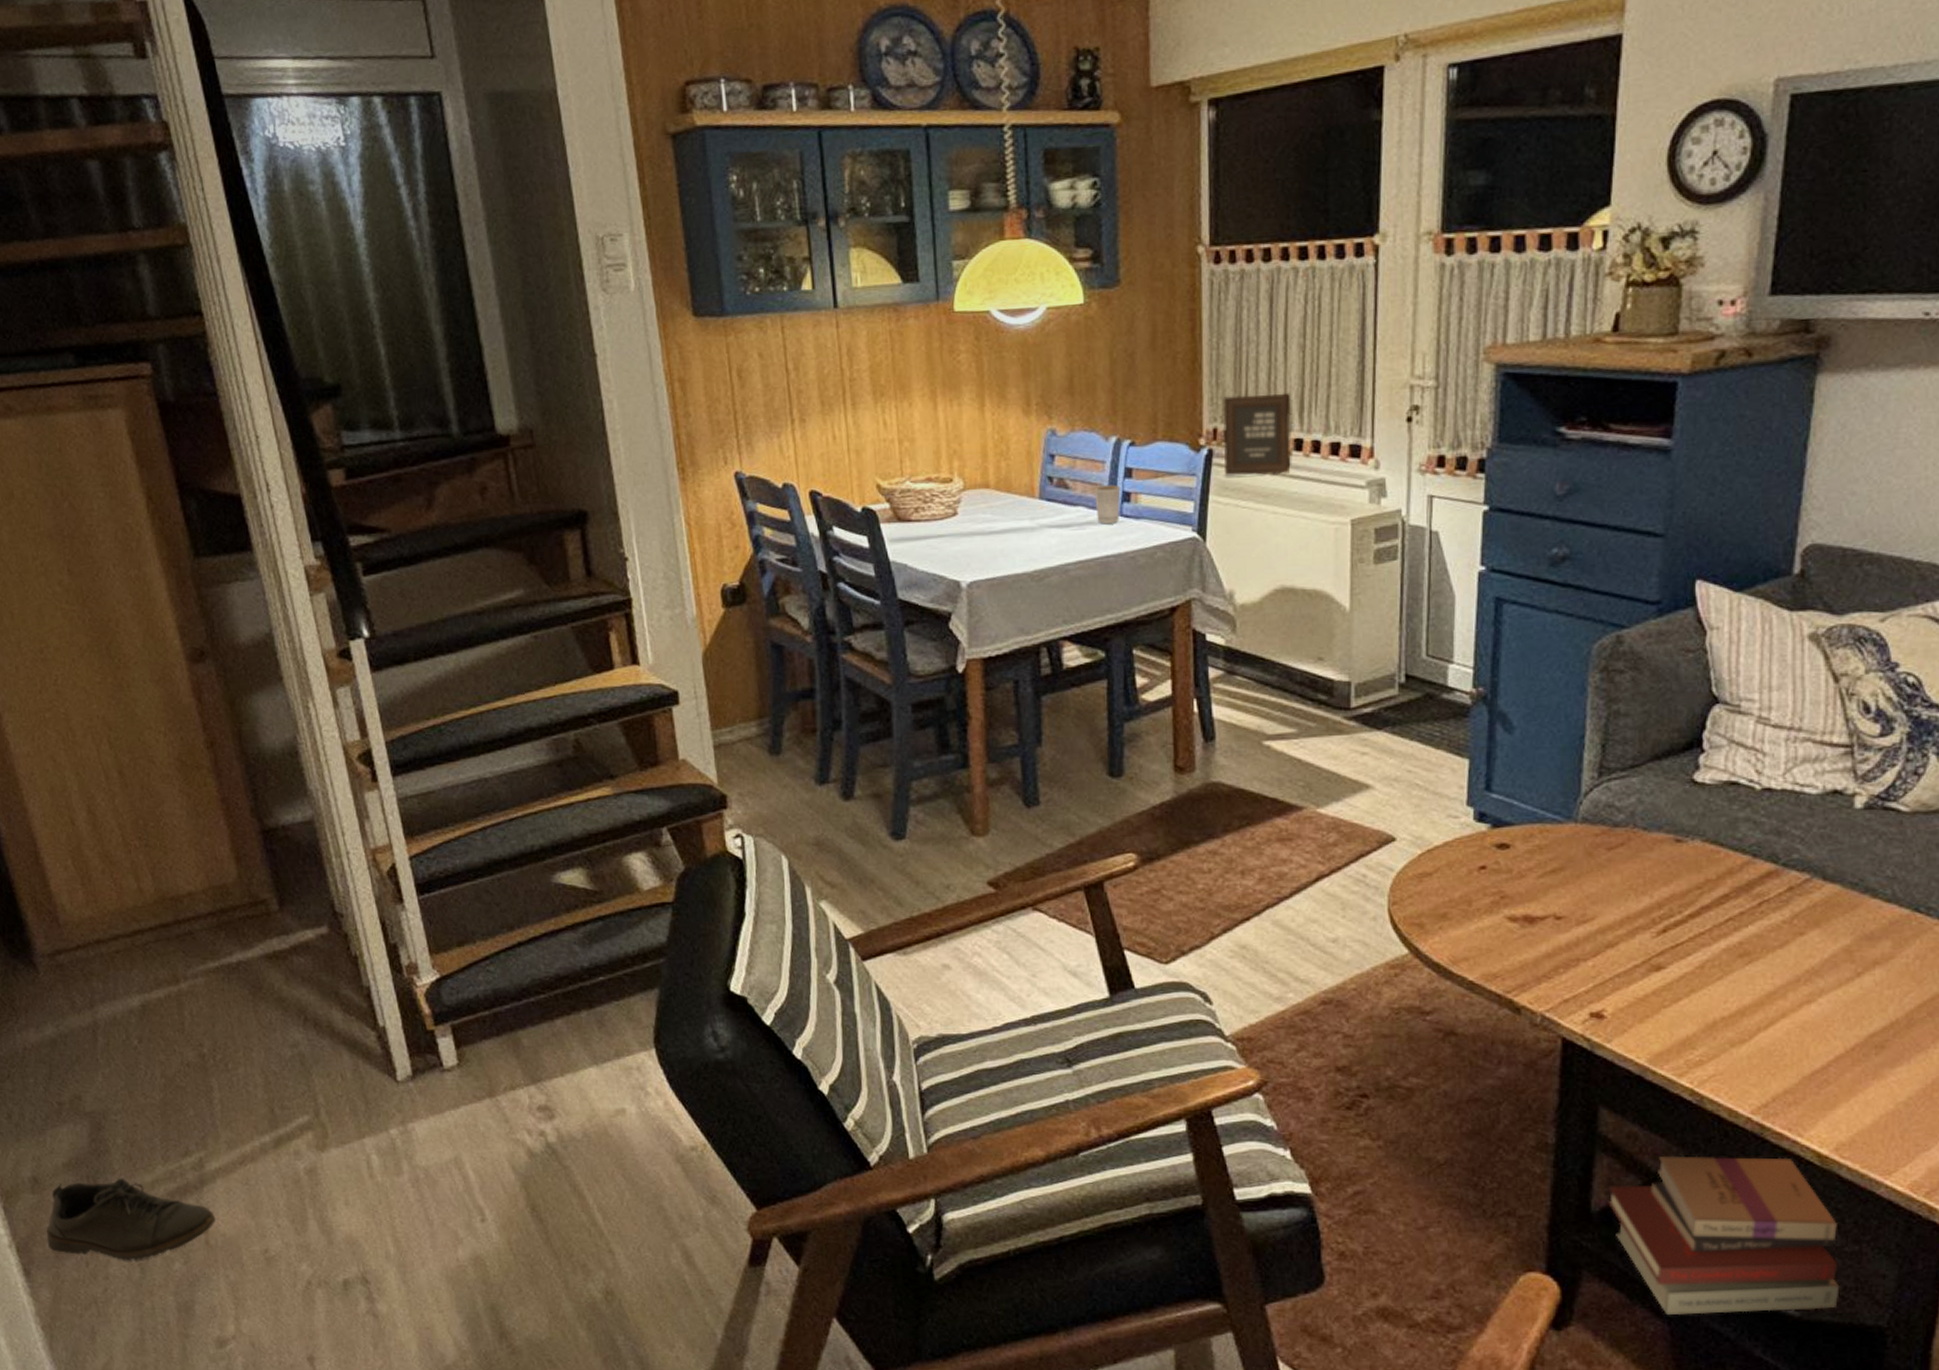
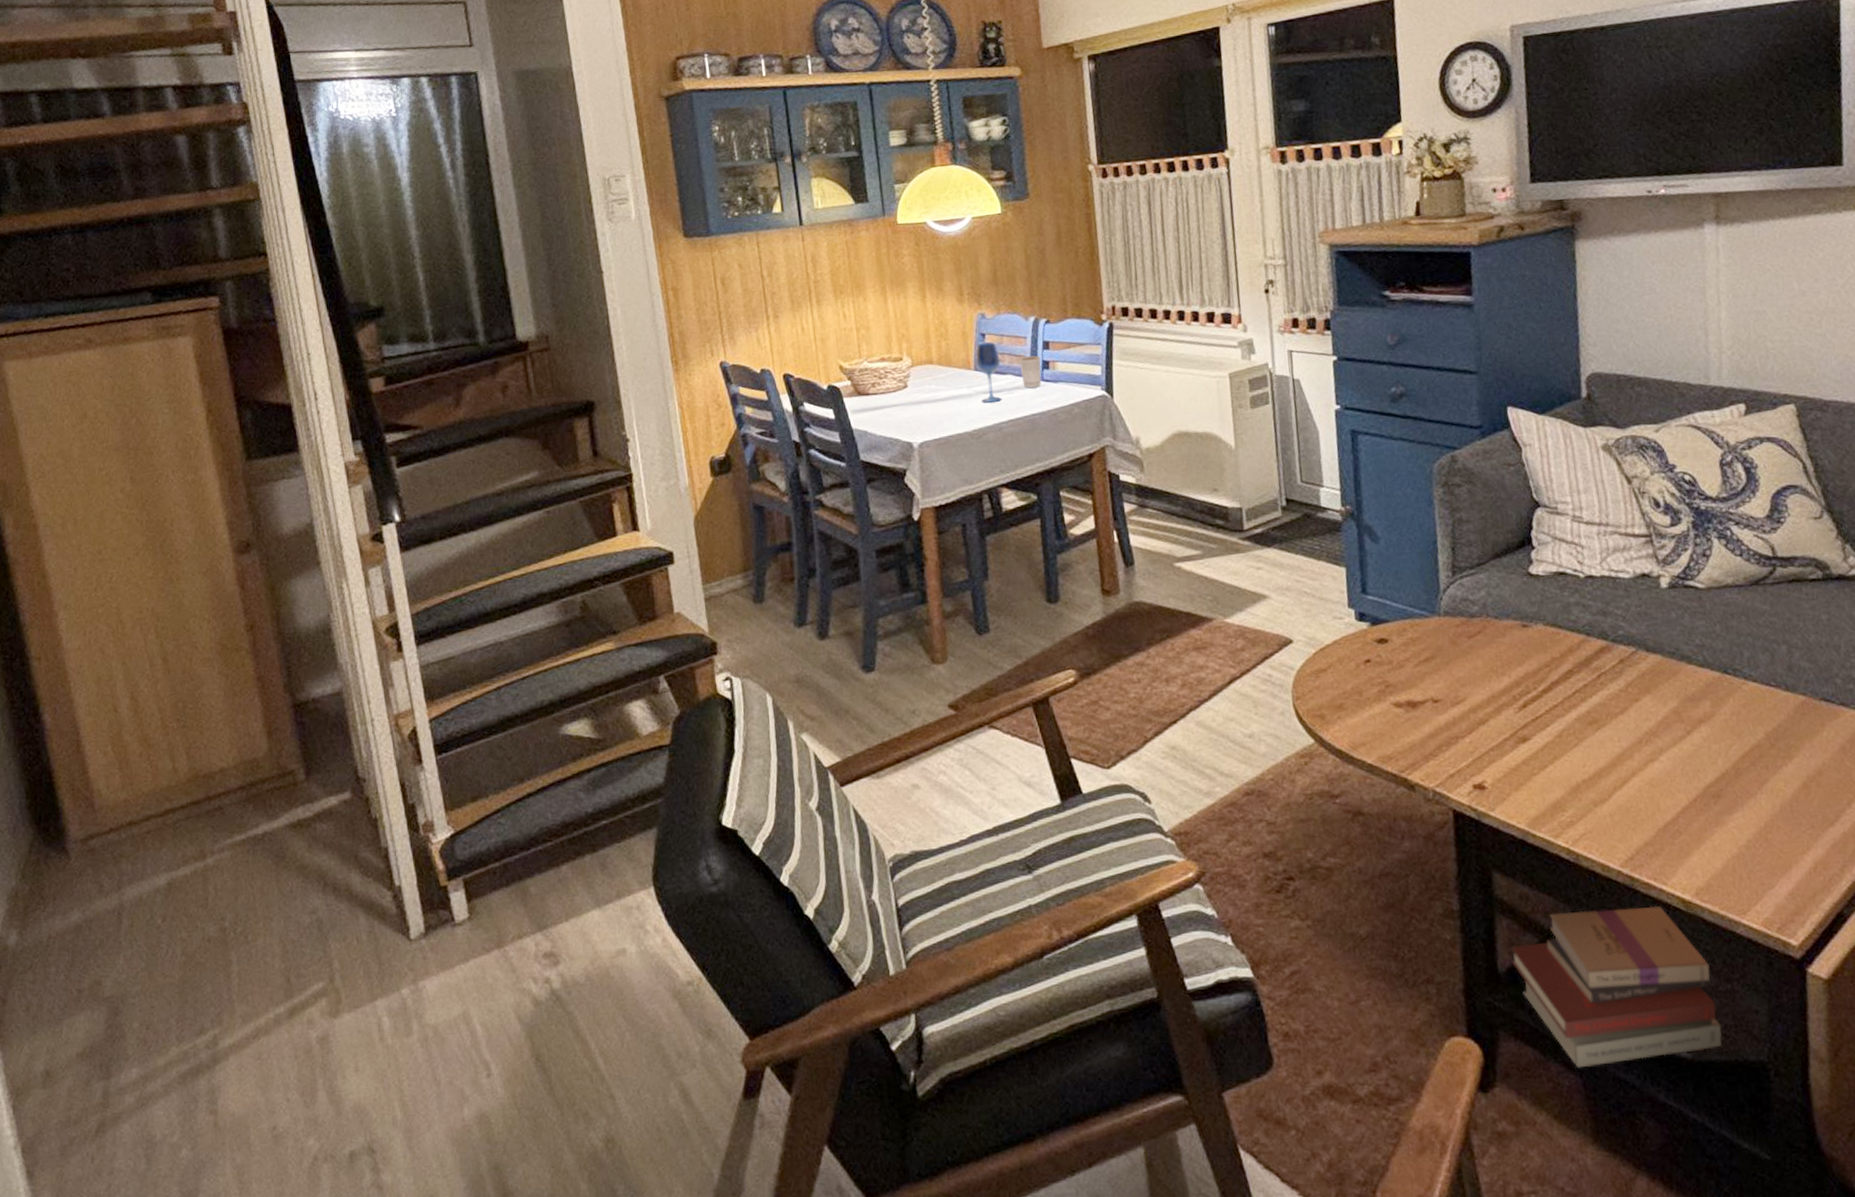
shoe: present [46,1178,215,1260] -> none [53,1063,225,1152]
wineglass: none [1041,465,1071,540] -> present [976,342,1002,404]
picture frame: present [1223,394,1291,476] -> none [1117,276,1176,343]

